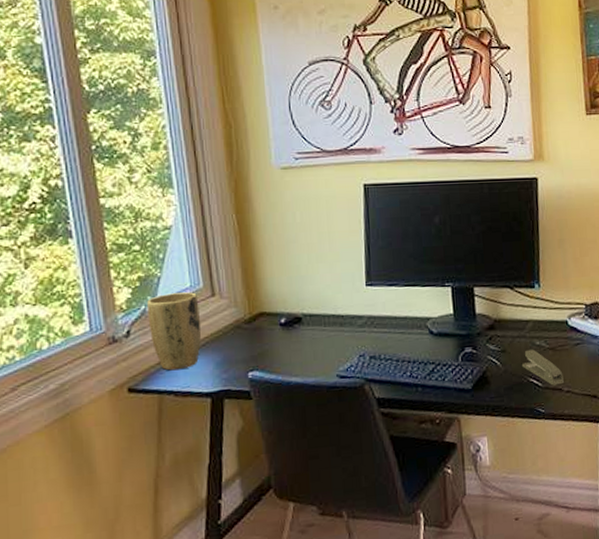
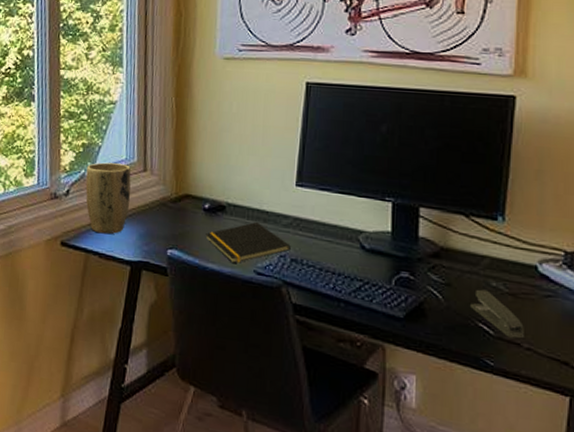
notepad: none [285,327,368,373] -> present [205,221,291,264]

